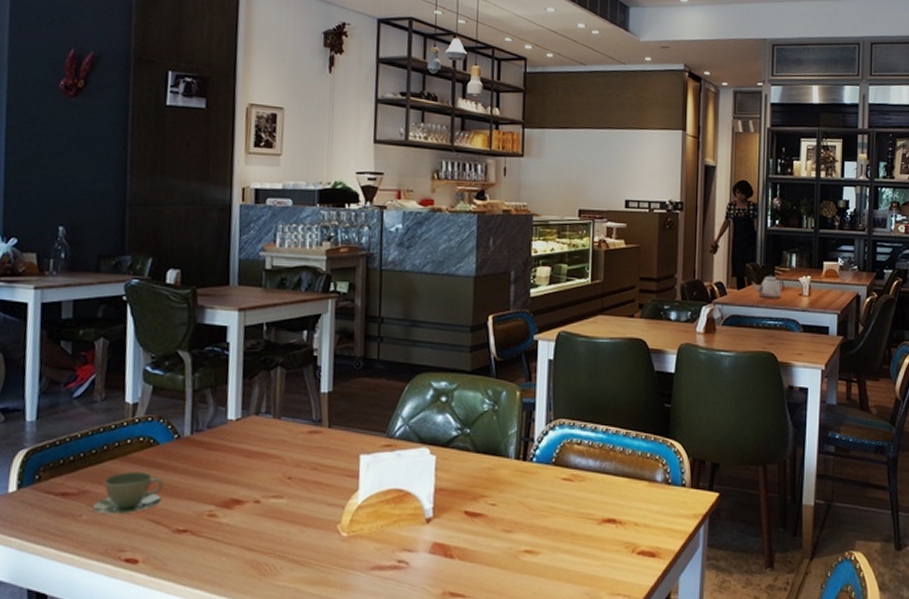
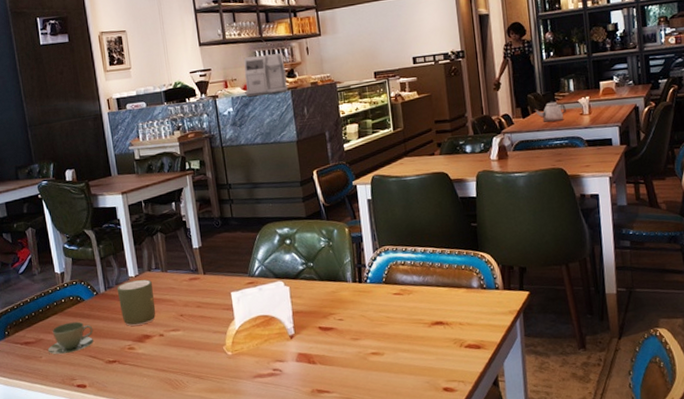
mug: none [207,426,257,485] -> present [116,279,156,326]
coffee machine: none [421,166,476,217] -> present [244,53,289,98]

